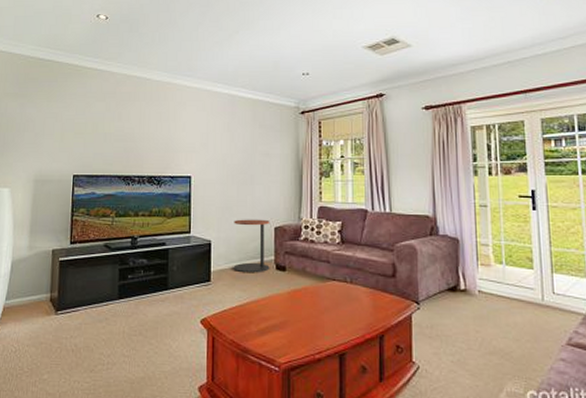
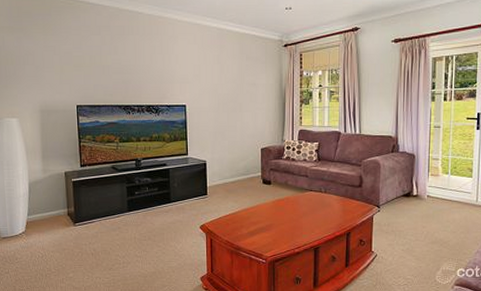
side table: present [233,219,270,273] -> none [225,142,257,187]

